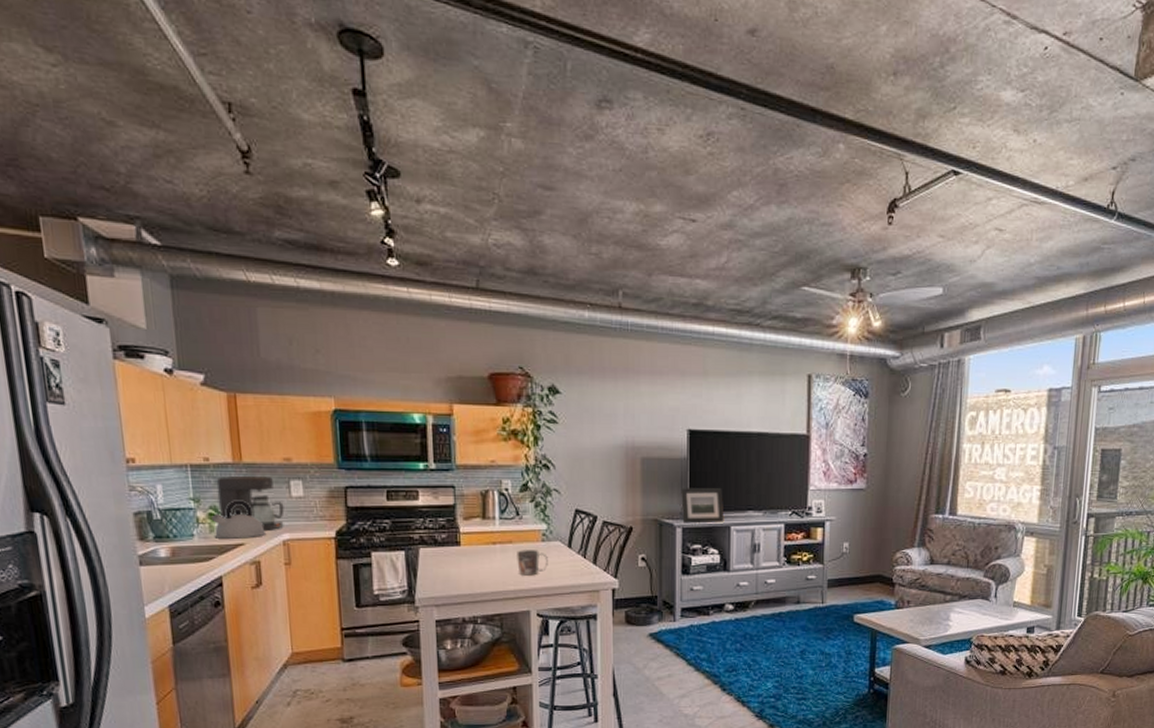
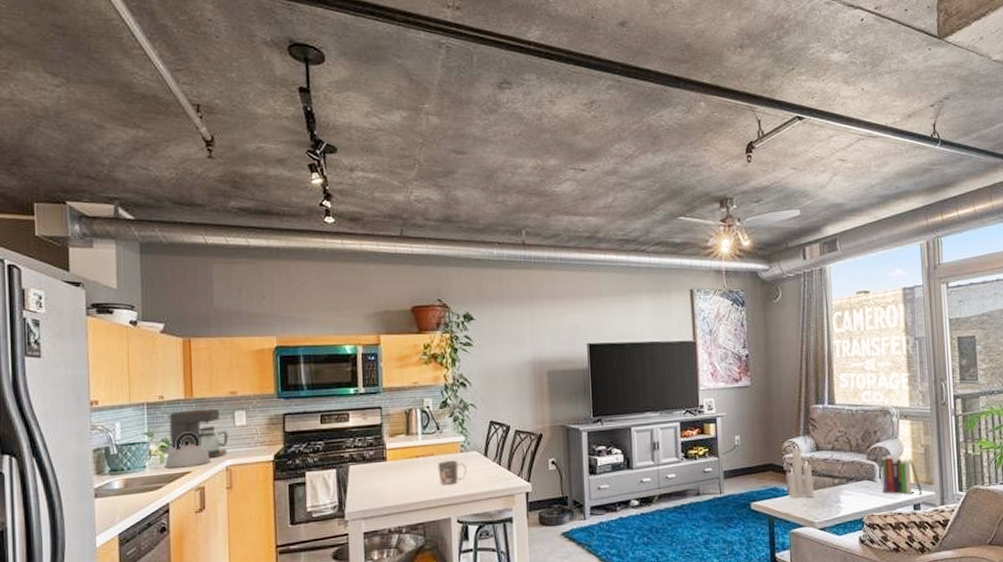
picture frame: present [681,488,724,524] -> none [584,394,625,428]
candle: none [895,558,924,613] -> present [787,446,815,498]
books: none [996,572,1039,618] -> present [881,454,923,495]

